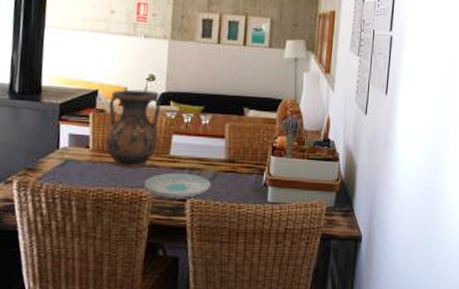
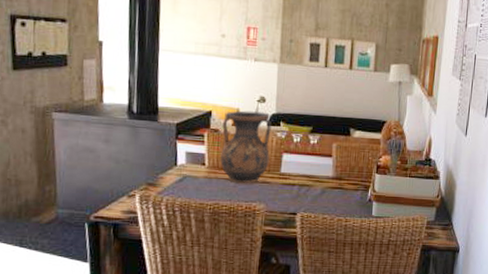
plate: present [143,172,212,198] -> none [257,188,320,212]

